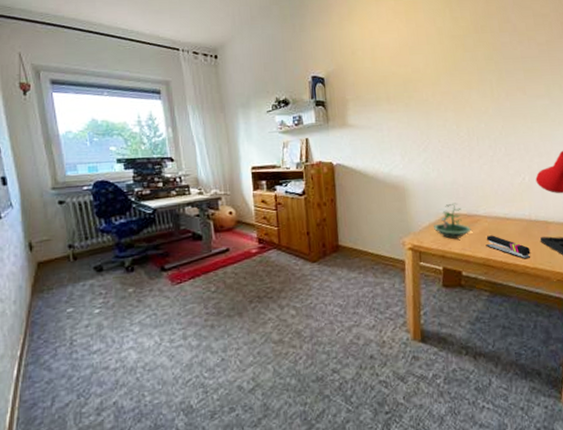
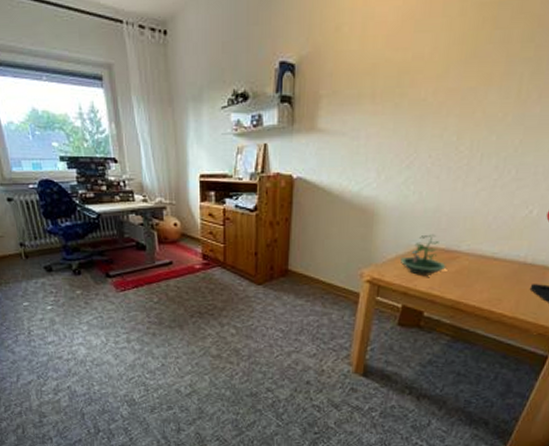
stapler: present [486,235,531,259] -> none [459,276,514,307]

